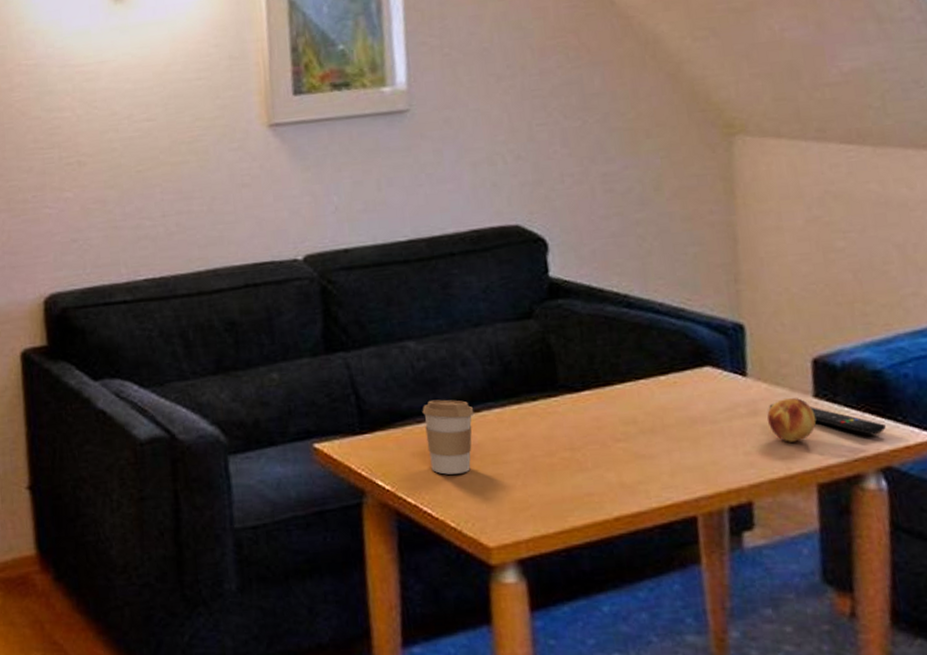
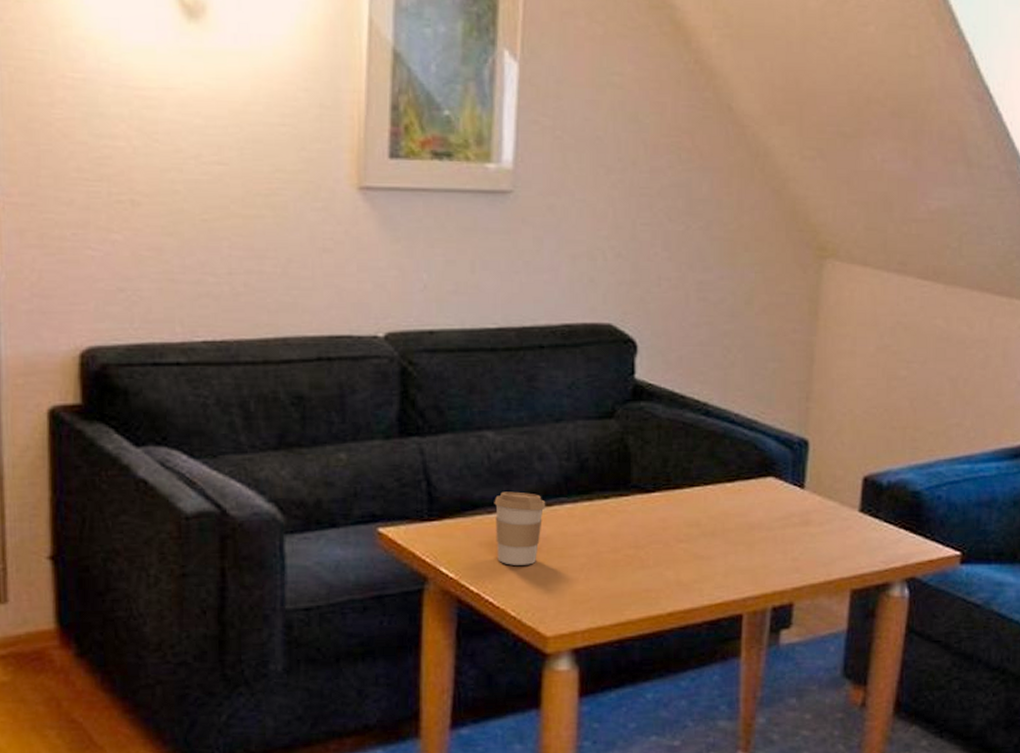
fruit: present [767,398,817,442] -> none [816,511,859,551]
remote control: present [769,404,886,435] -> none [820,516,916,549]

